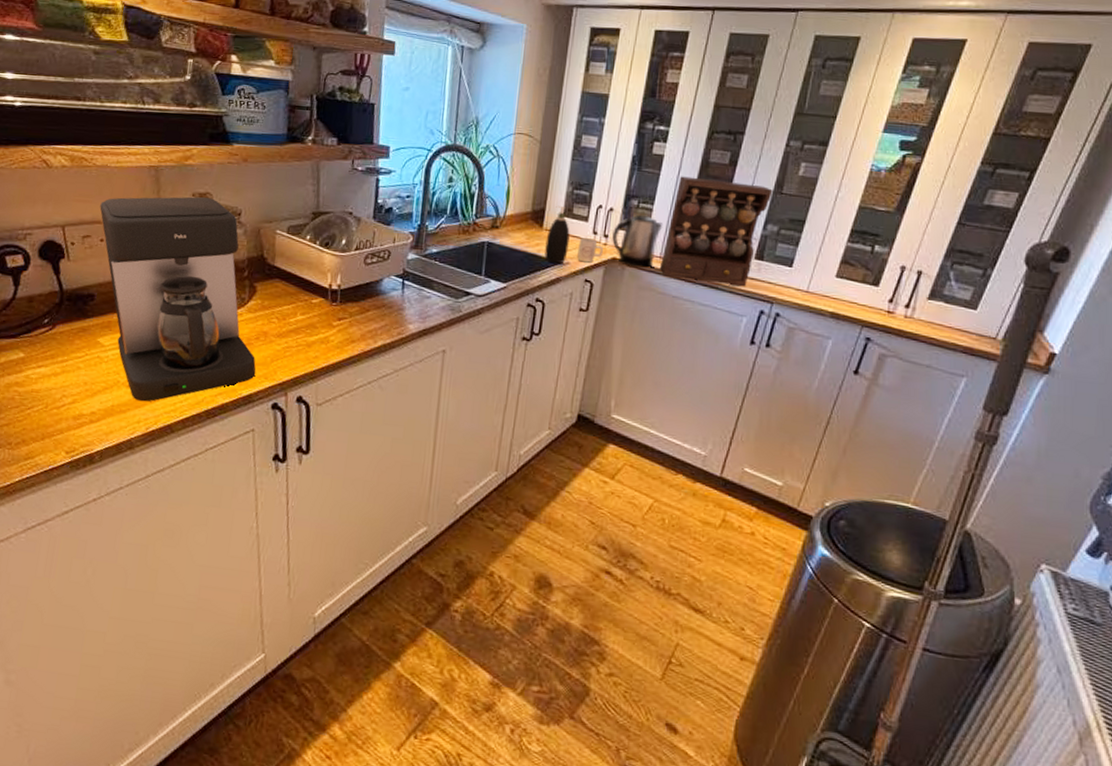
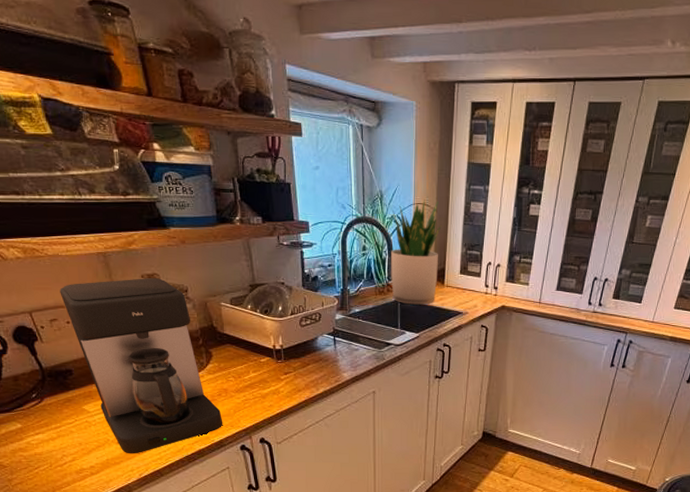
planter: none [478,129,545,250] -> present [391,200,442,305]
soap dispenser: present [544,205,570,263] -> none [447,265,467,313]
mug: present [577,238,603,263] -> none [474,291,494,311]
kettle: present [611,215,663,269] -> none [500,269,541,313]
spice rack: present [660,176,773,287] -> none [540,233,626,322]

